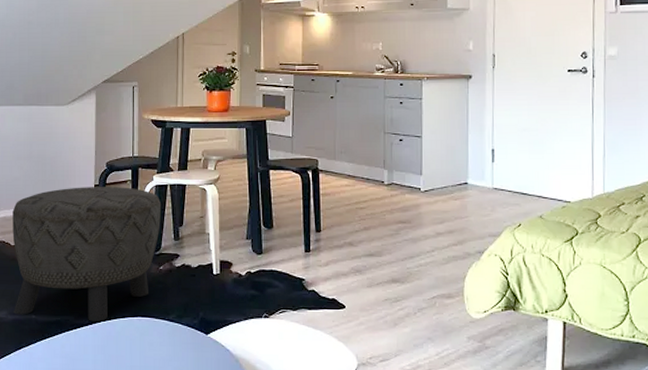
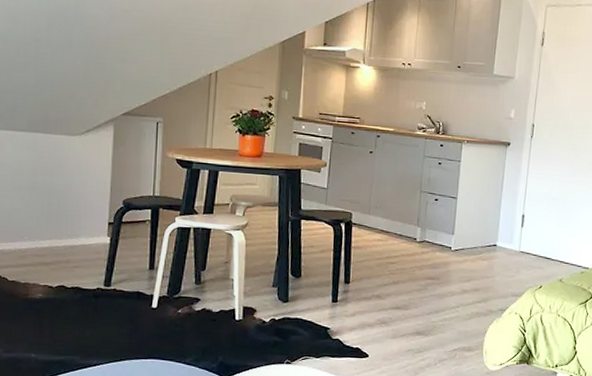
ottoman: present [12,187,162,322] -> none [10,223,183,363]

